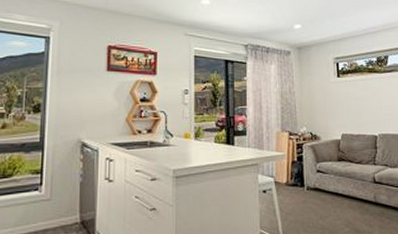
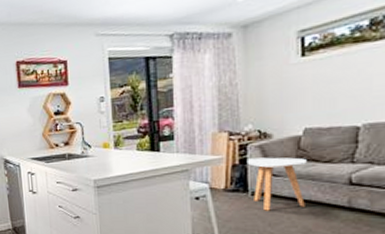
side table: none [302,156,346,205] -> present [246,157,307,211]

